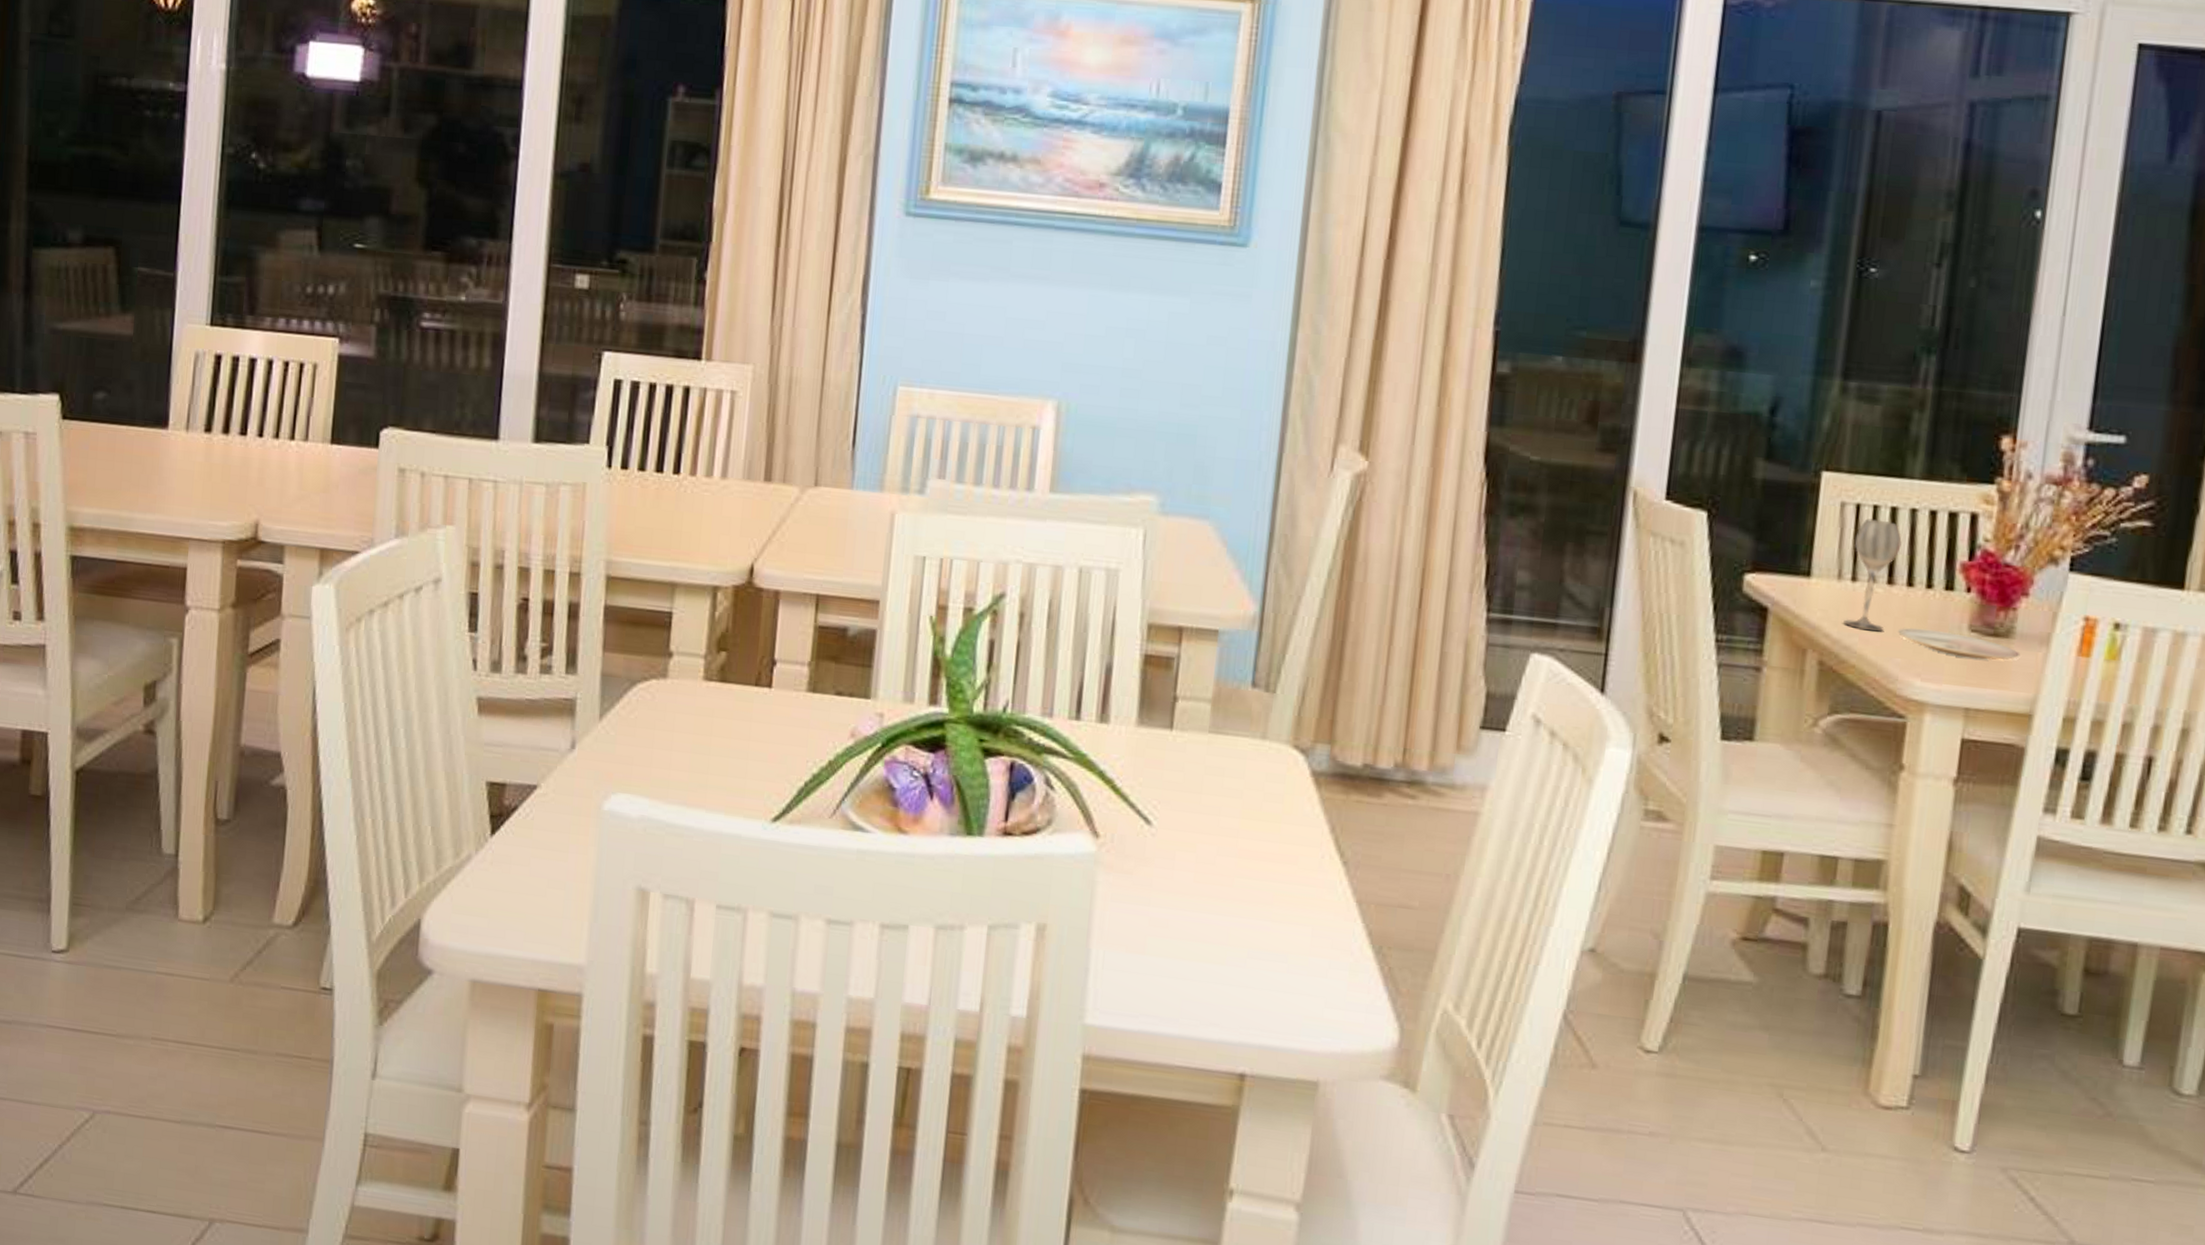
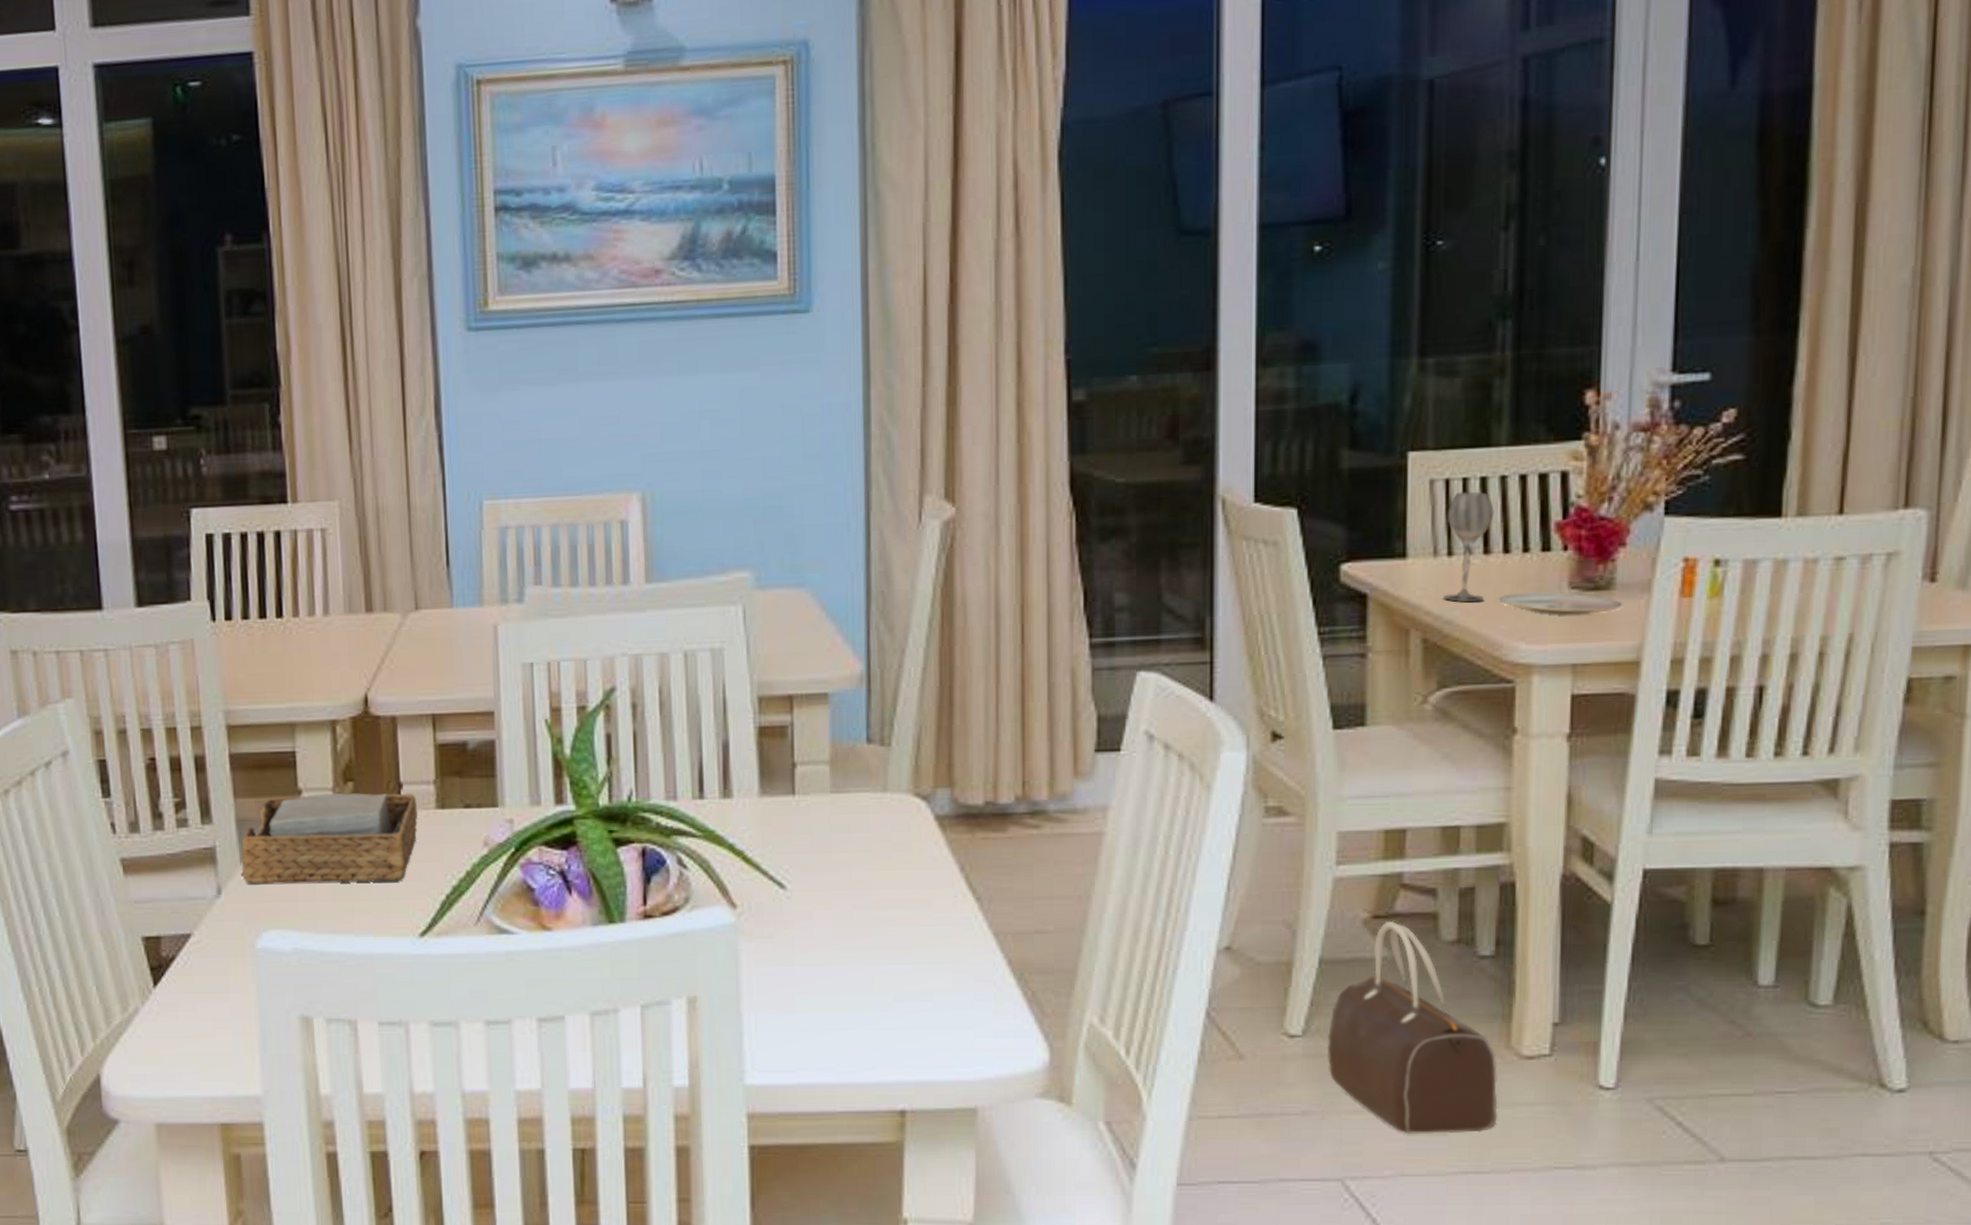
napkin holder: none [599,655,788,761] -> present [241,792,418,884]
handbag: none [1681,944,1853,1180] -> present [1328,920,1498,1134]

